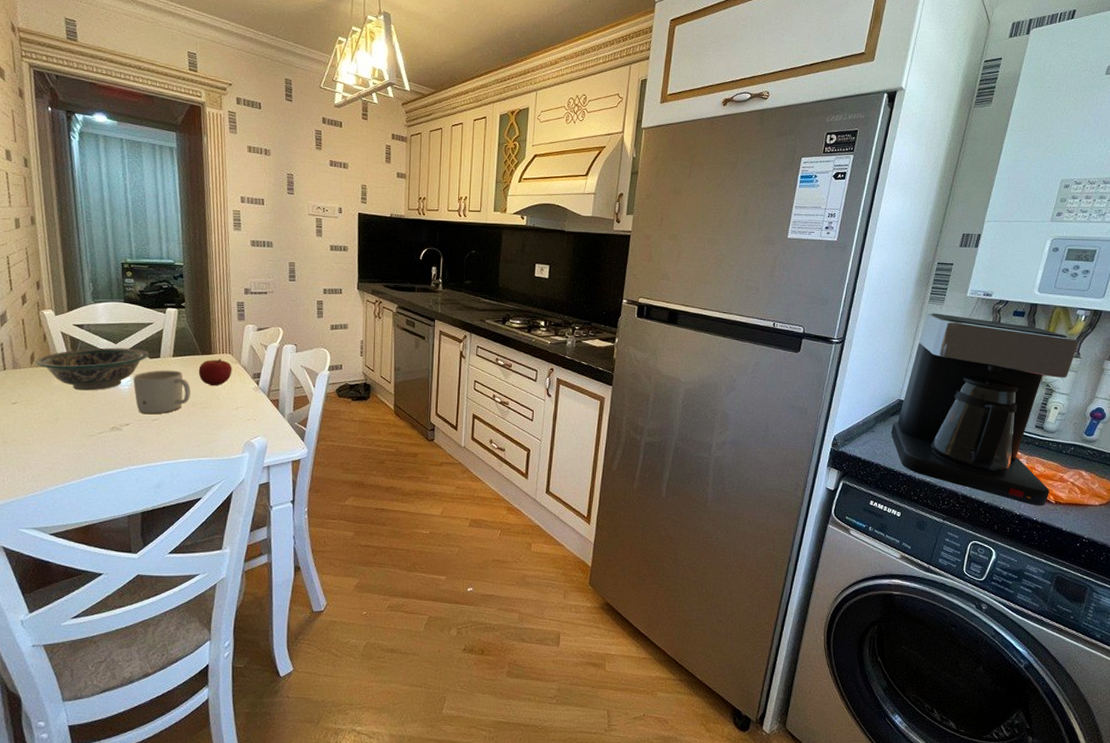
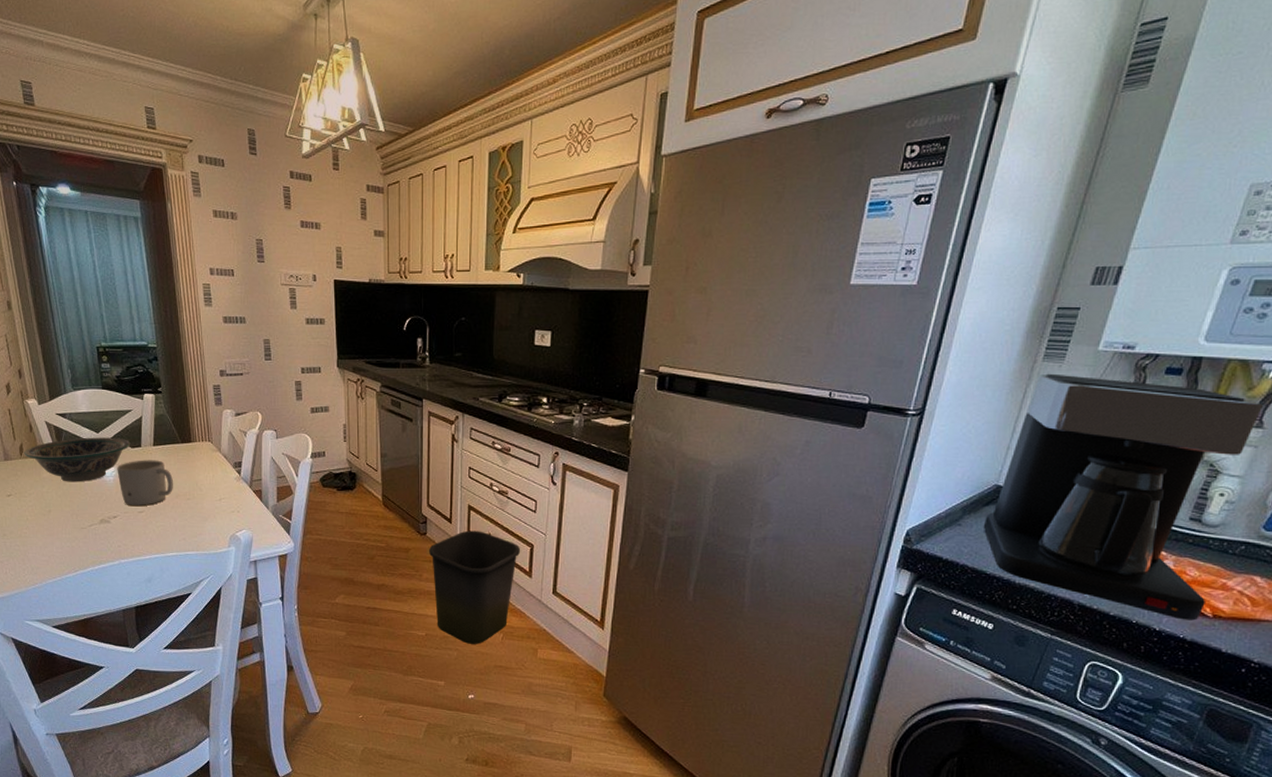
fruit: present [198,359,232,386] -> none [179,447,213,477]
waste bin: none [436,437,519,541] -> present [429,530,521,644]

